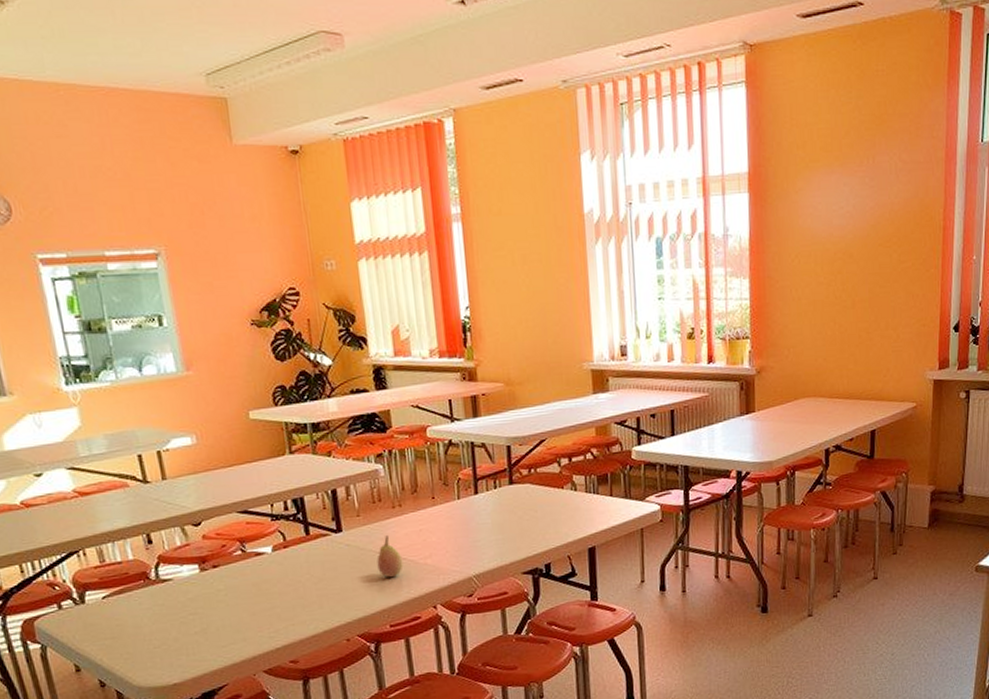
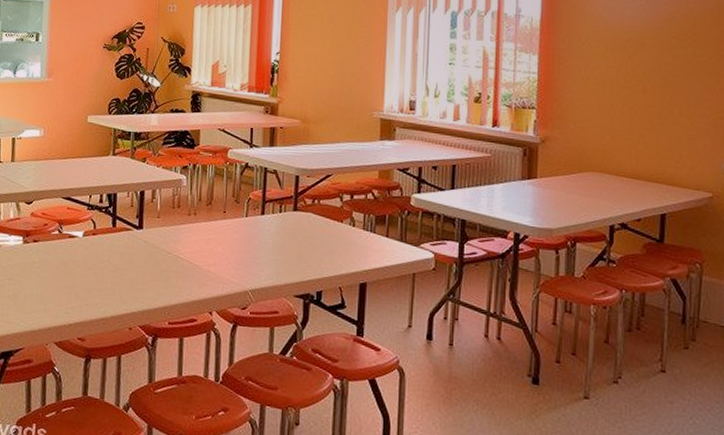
fruit: present [377,535,403,577] -> none [167,239,190,278]

